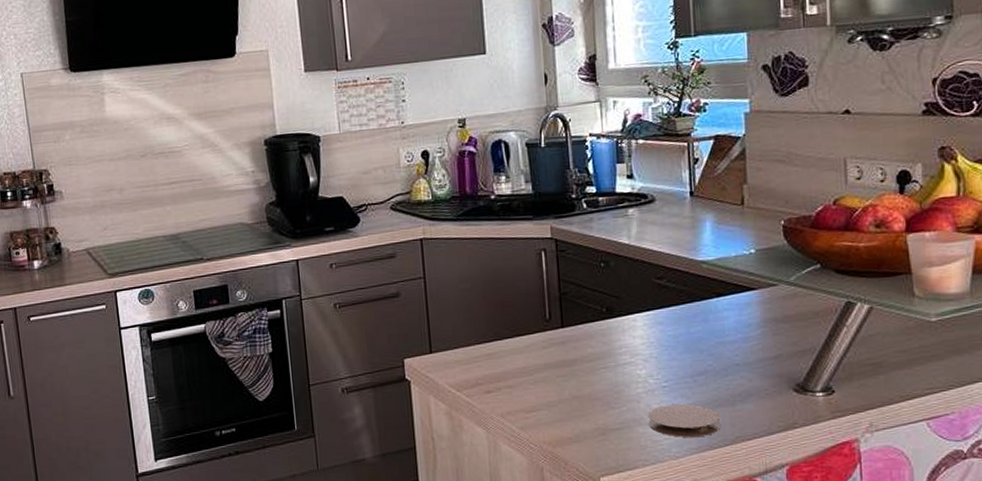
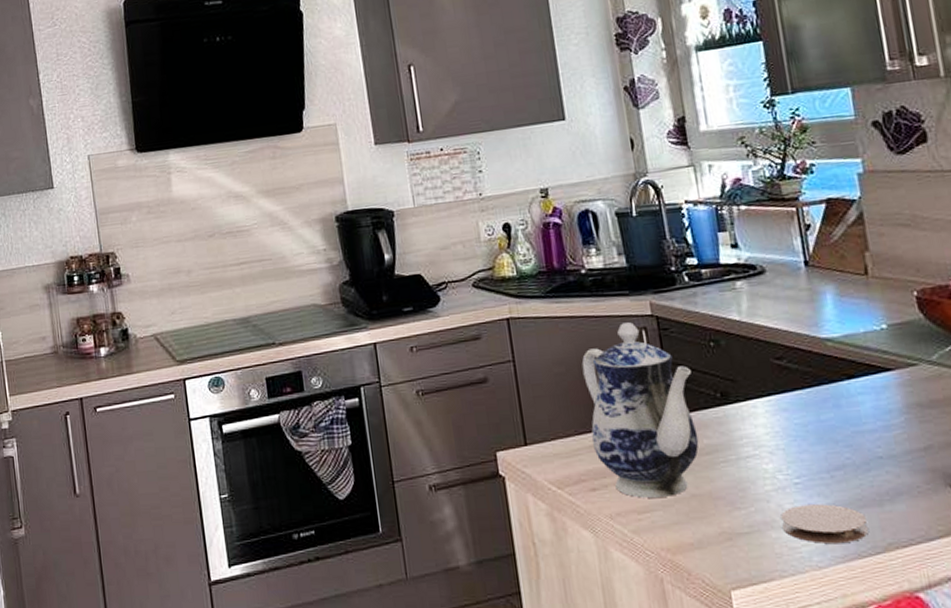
teapot: none [485,244,584,399] -> present [581,322,699,498]

